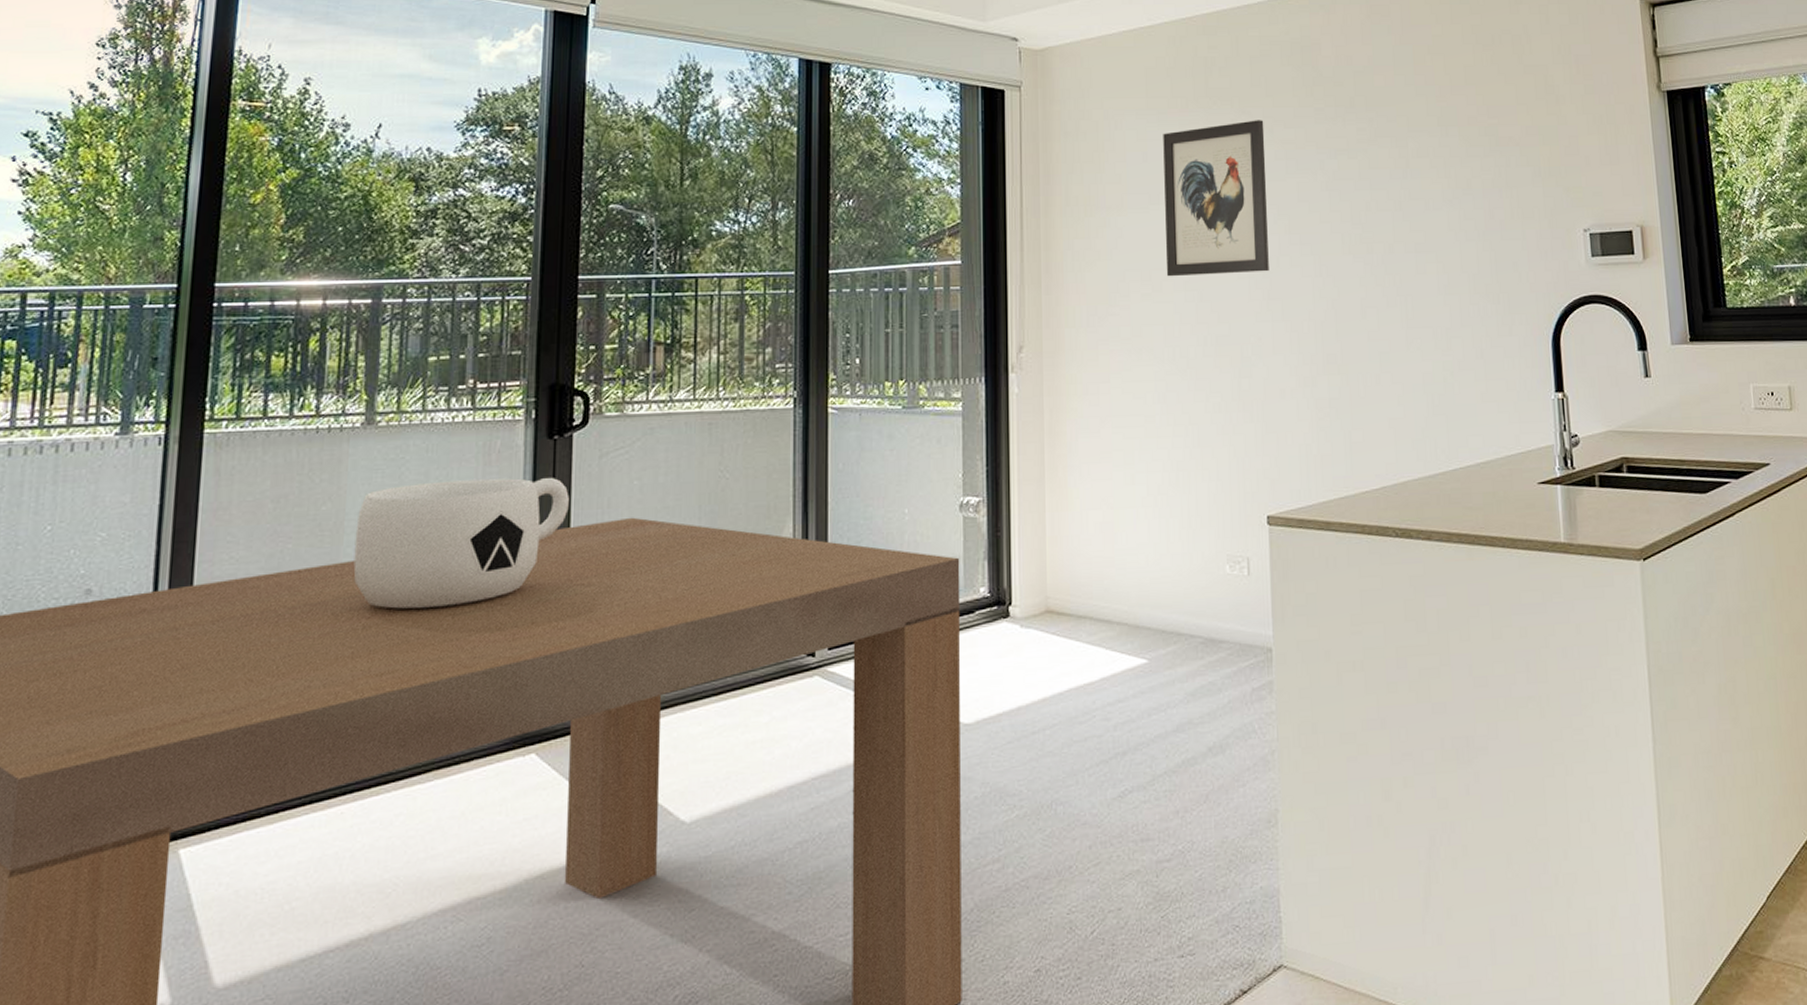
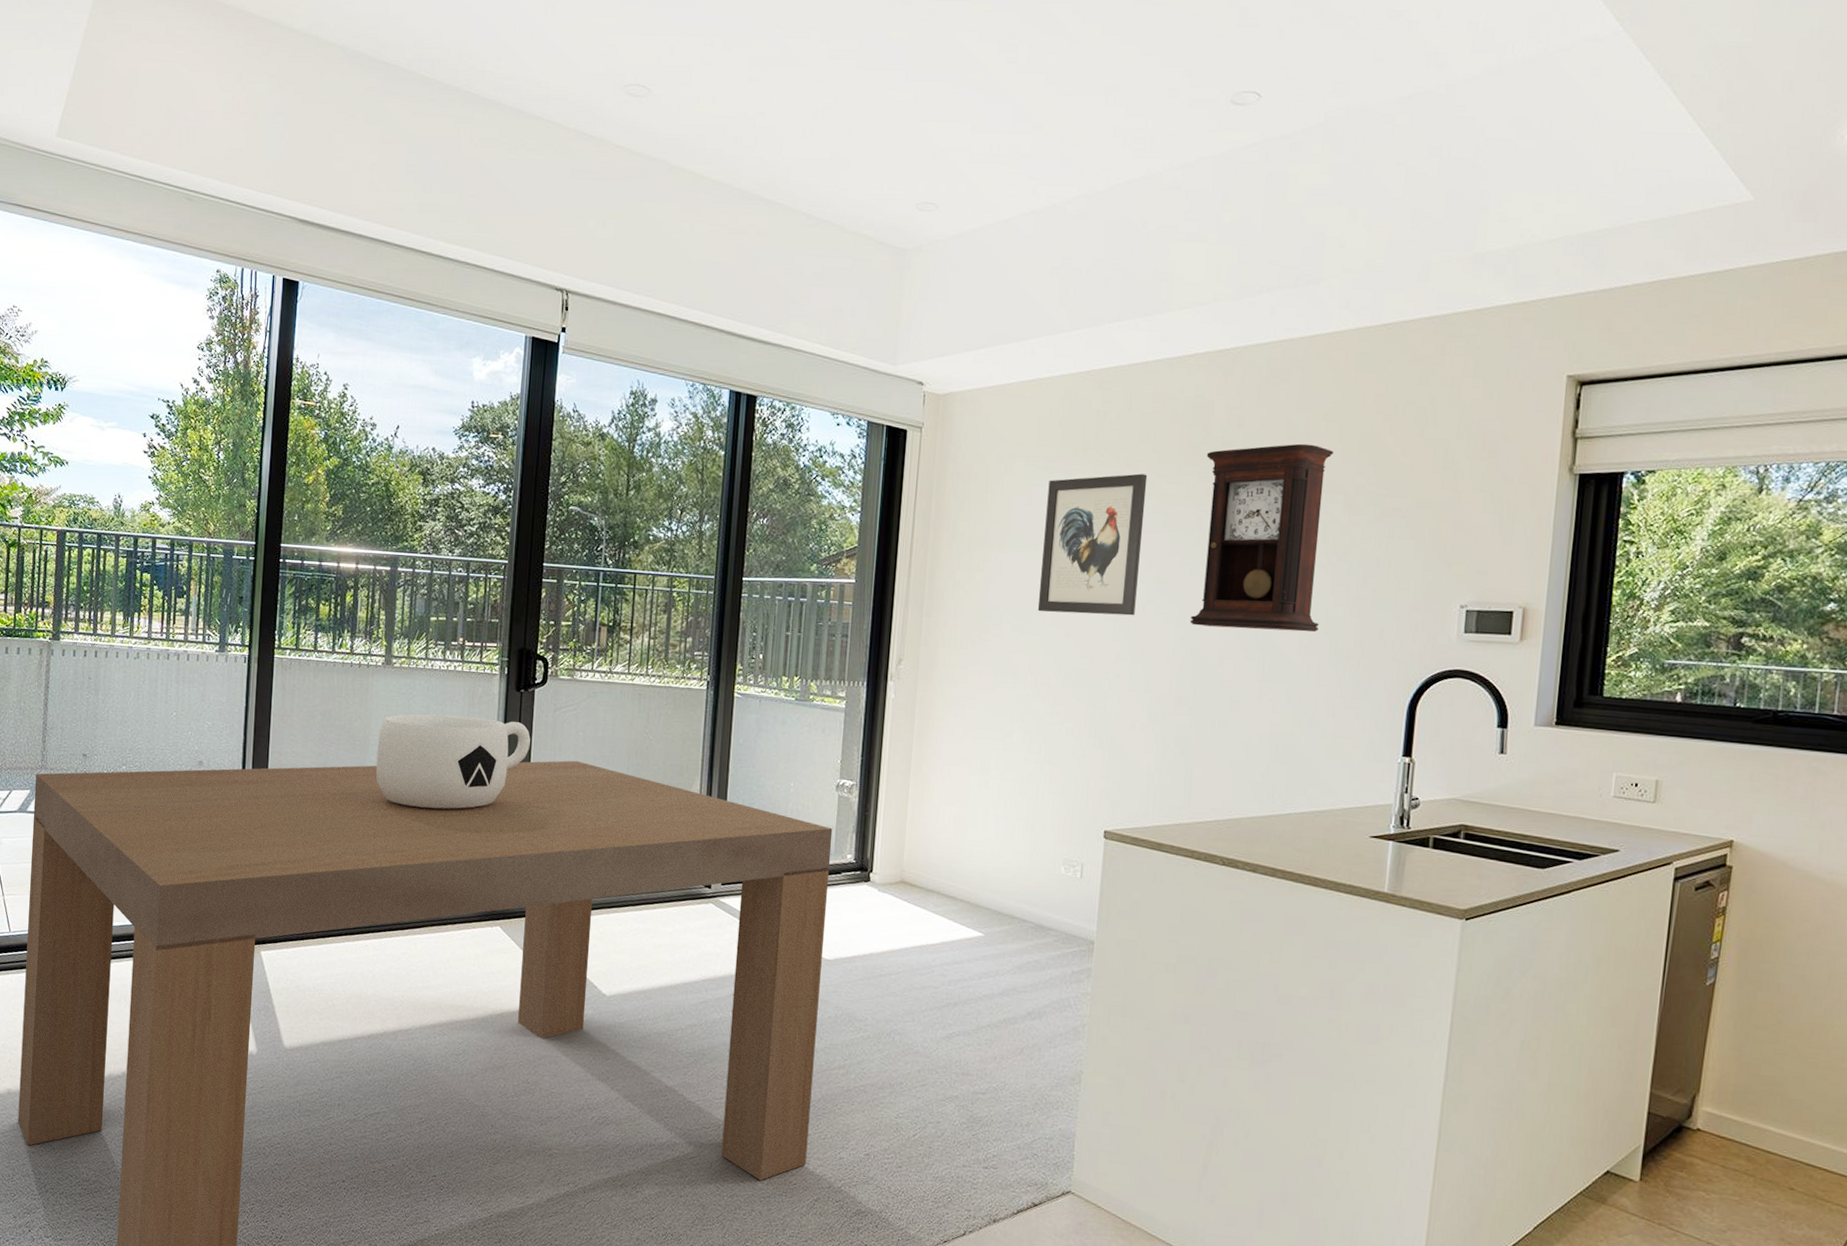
pendulum clock: none [1320,78,1454,276] -> present [1189,443,1334,632]

